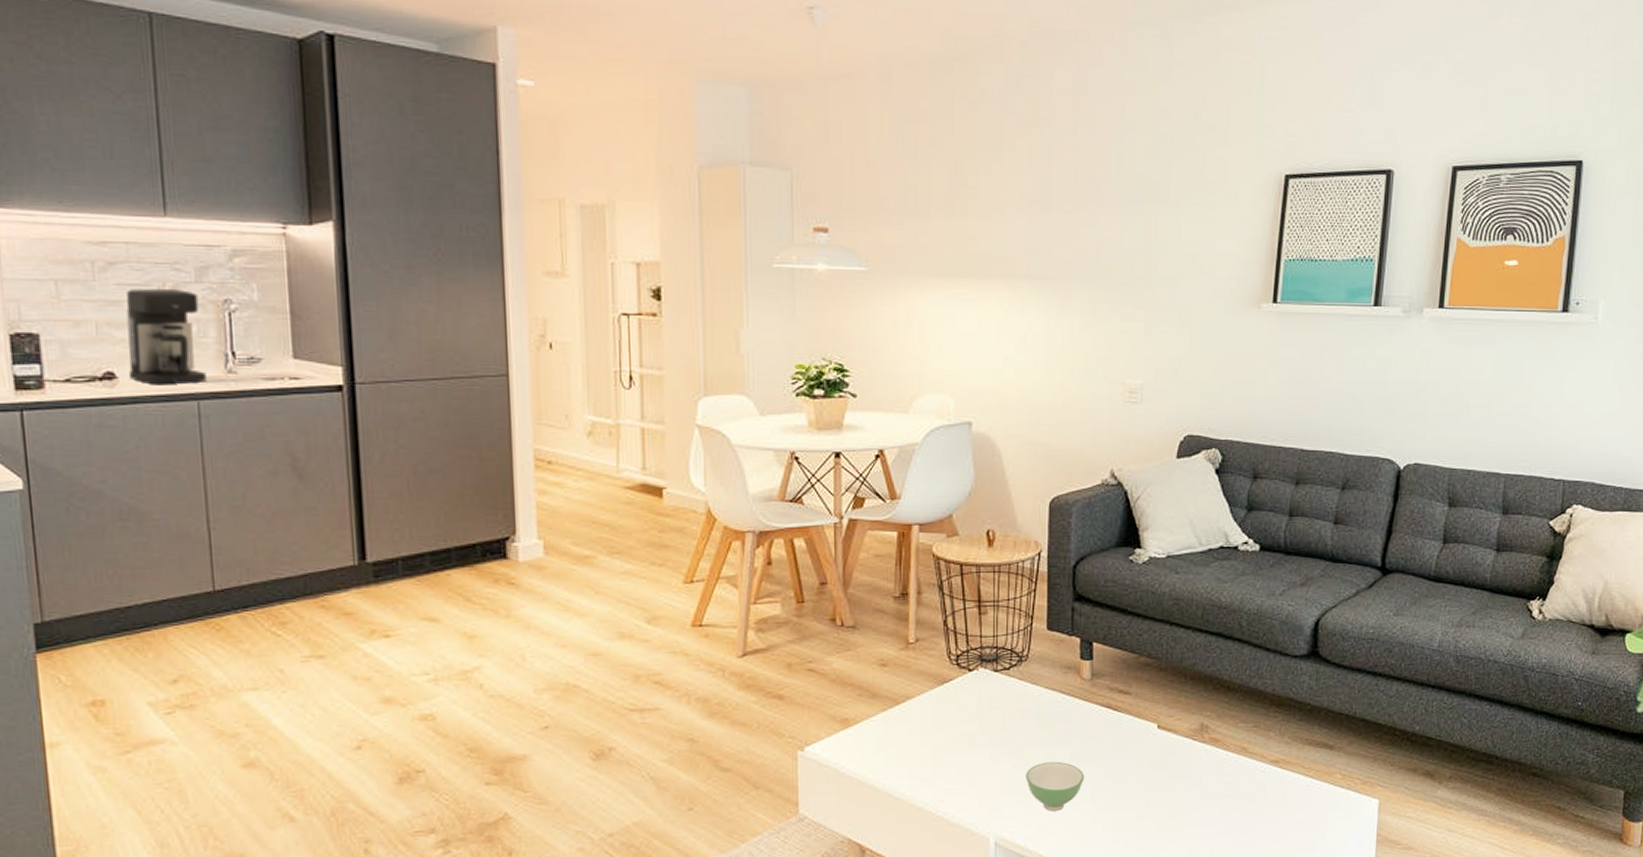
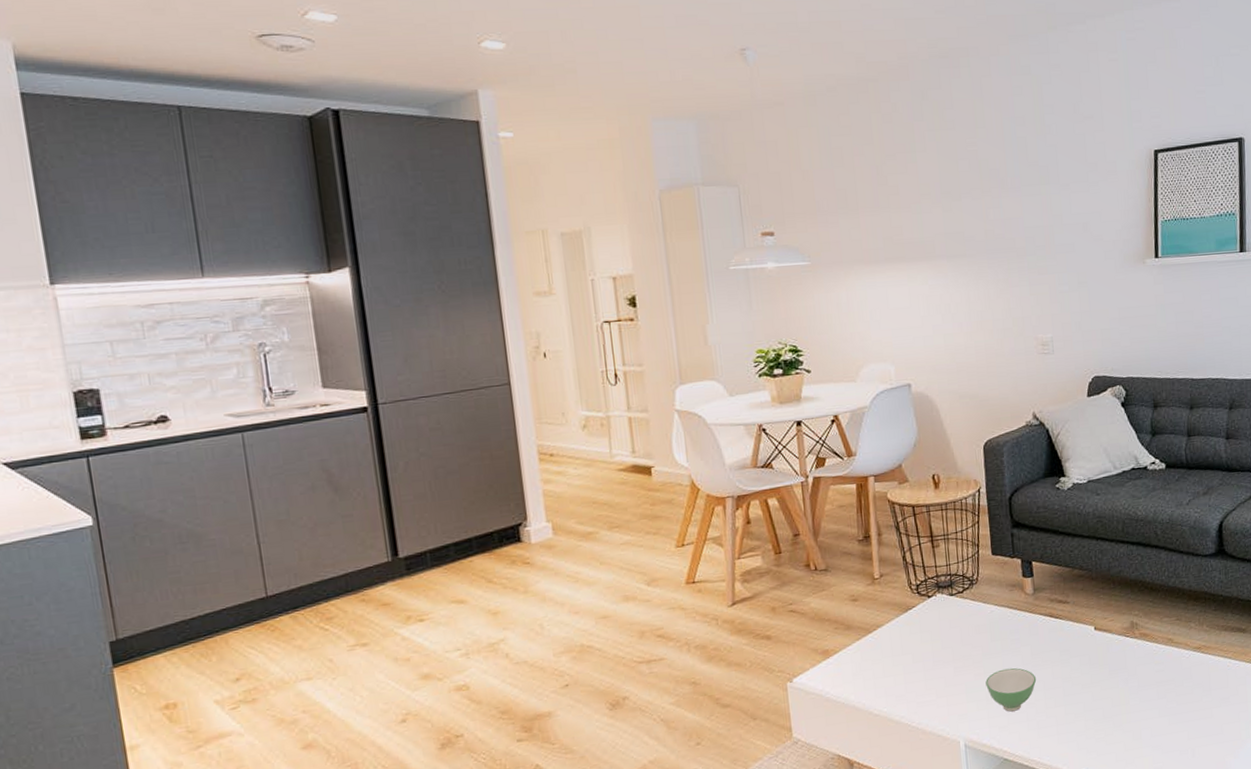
coffee maker: present [126,289,207,385] -> none [173,338,248,423]

